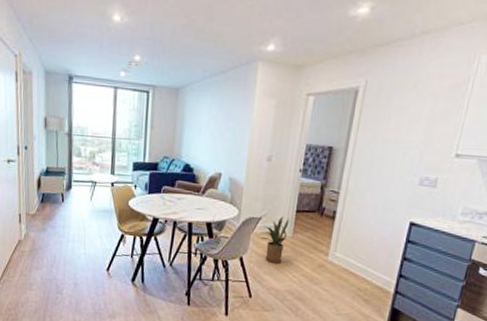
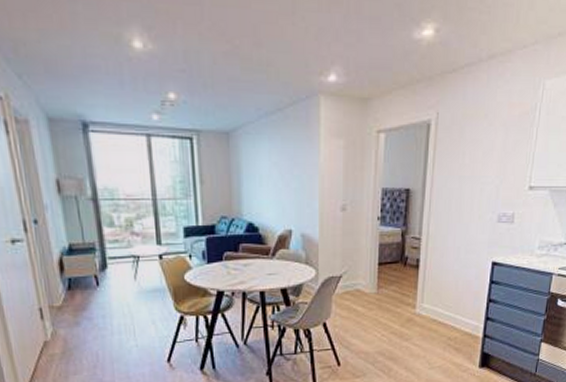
house plant: present [260,216,290,264] -> none [343,271,372,324]

